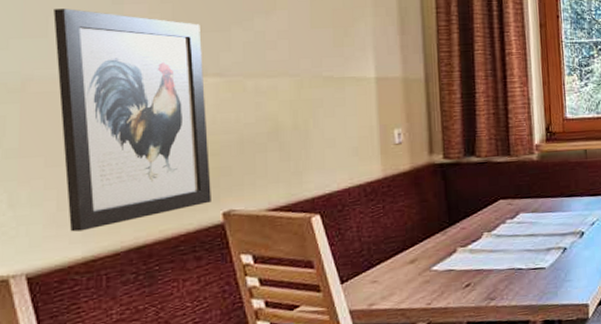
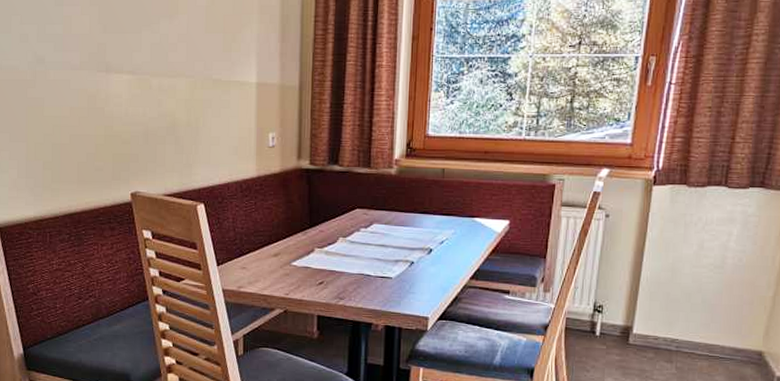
wall art: present [53,9,211,232] -> none [15,9,123,196]

